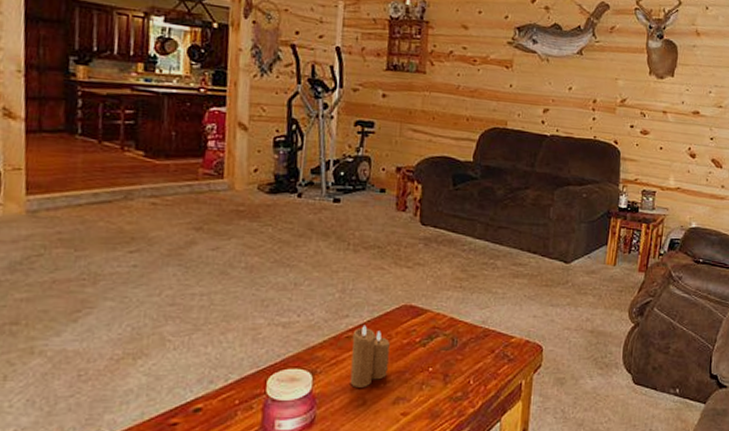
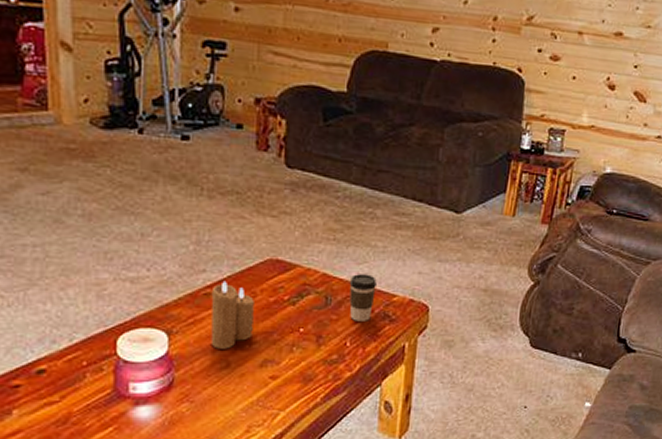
coffee cup: none [473,318,497,361] -> present [349,274,377,321]

